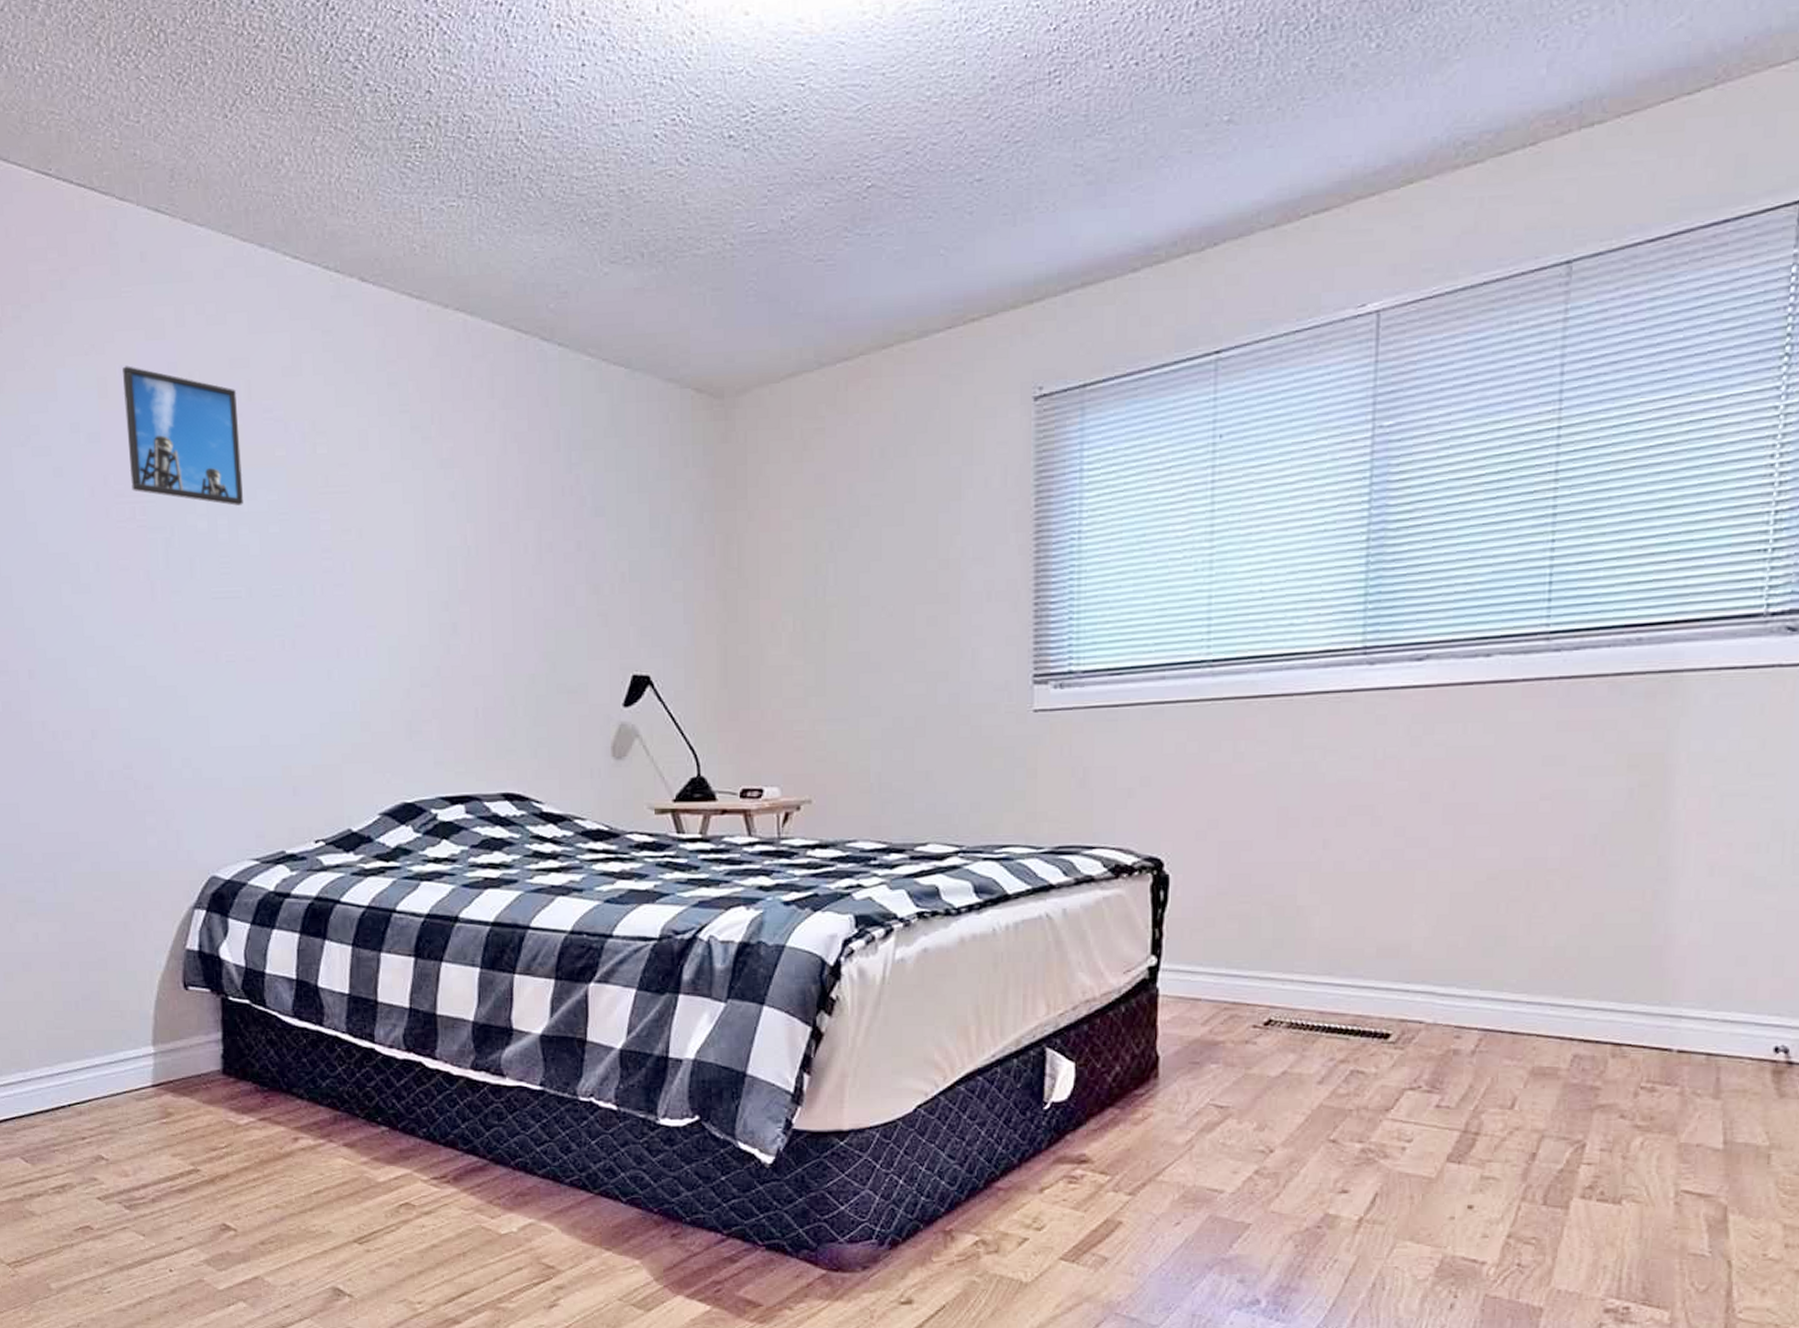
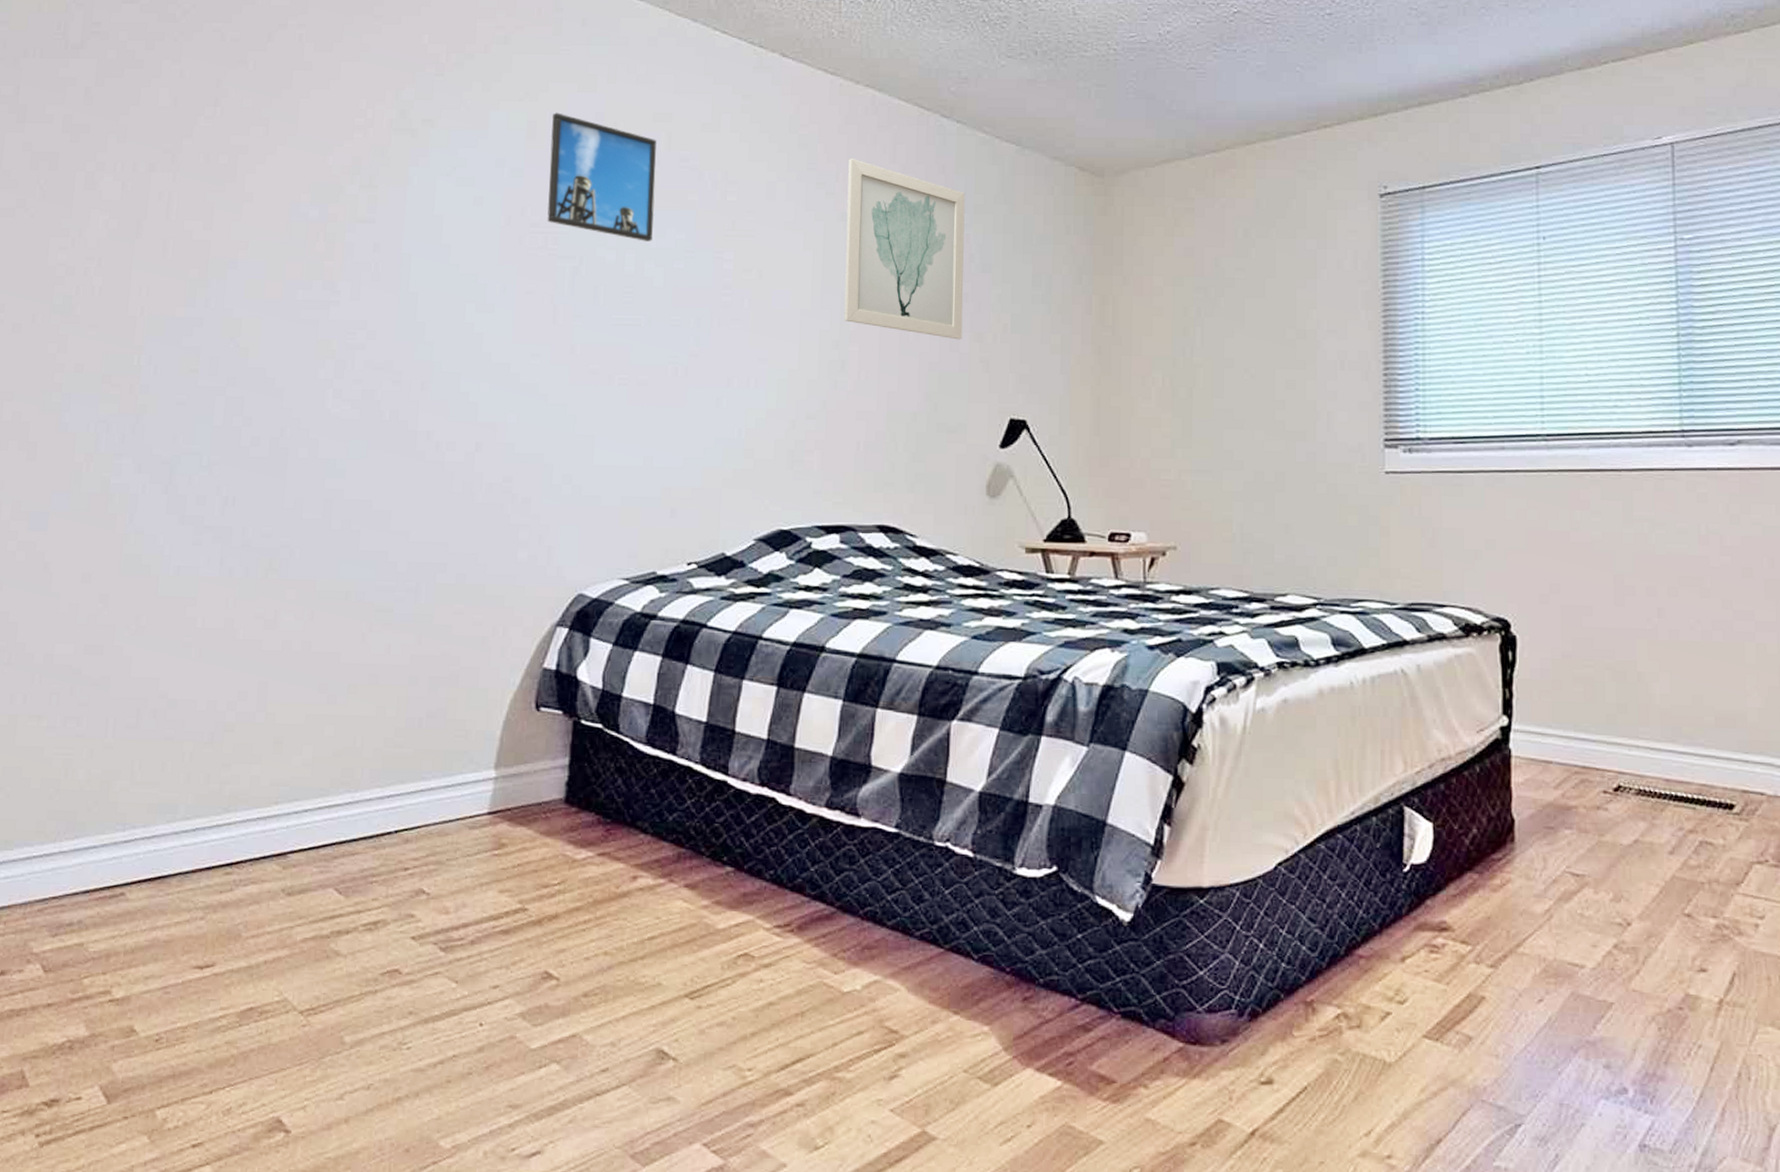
wall art: none [444,396,578,593] -> present [844,158,965,340]

